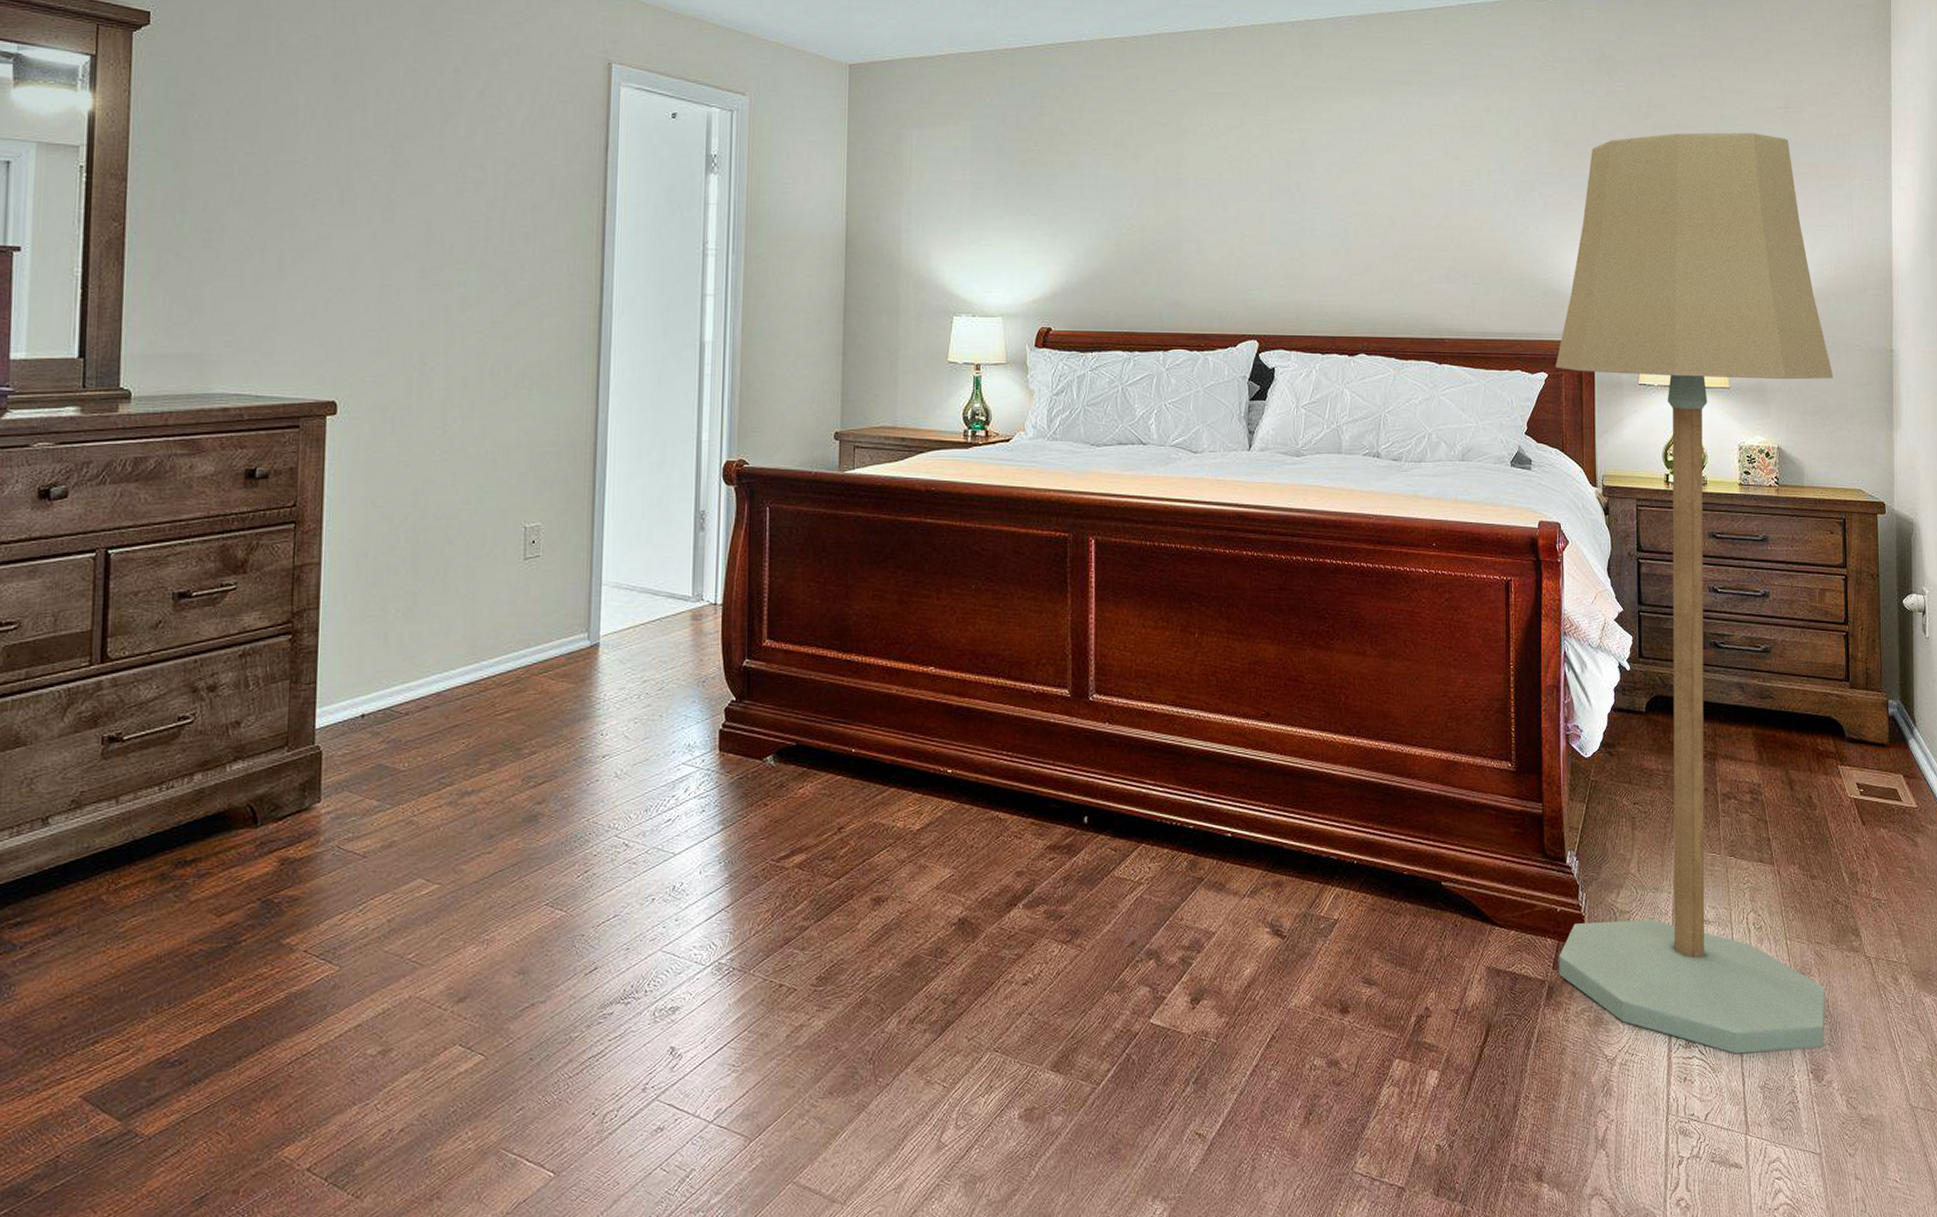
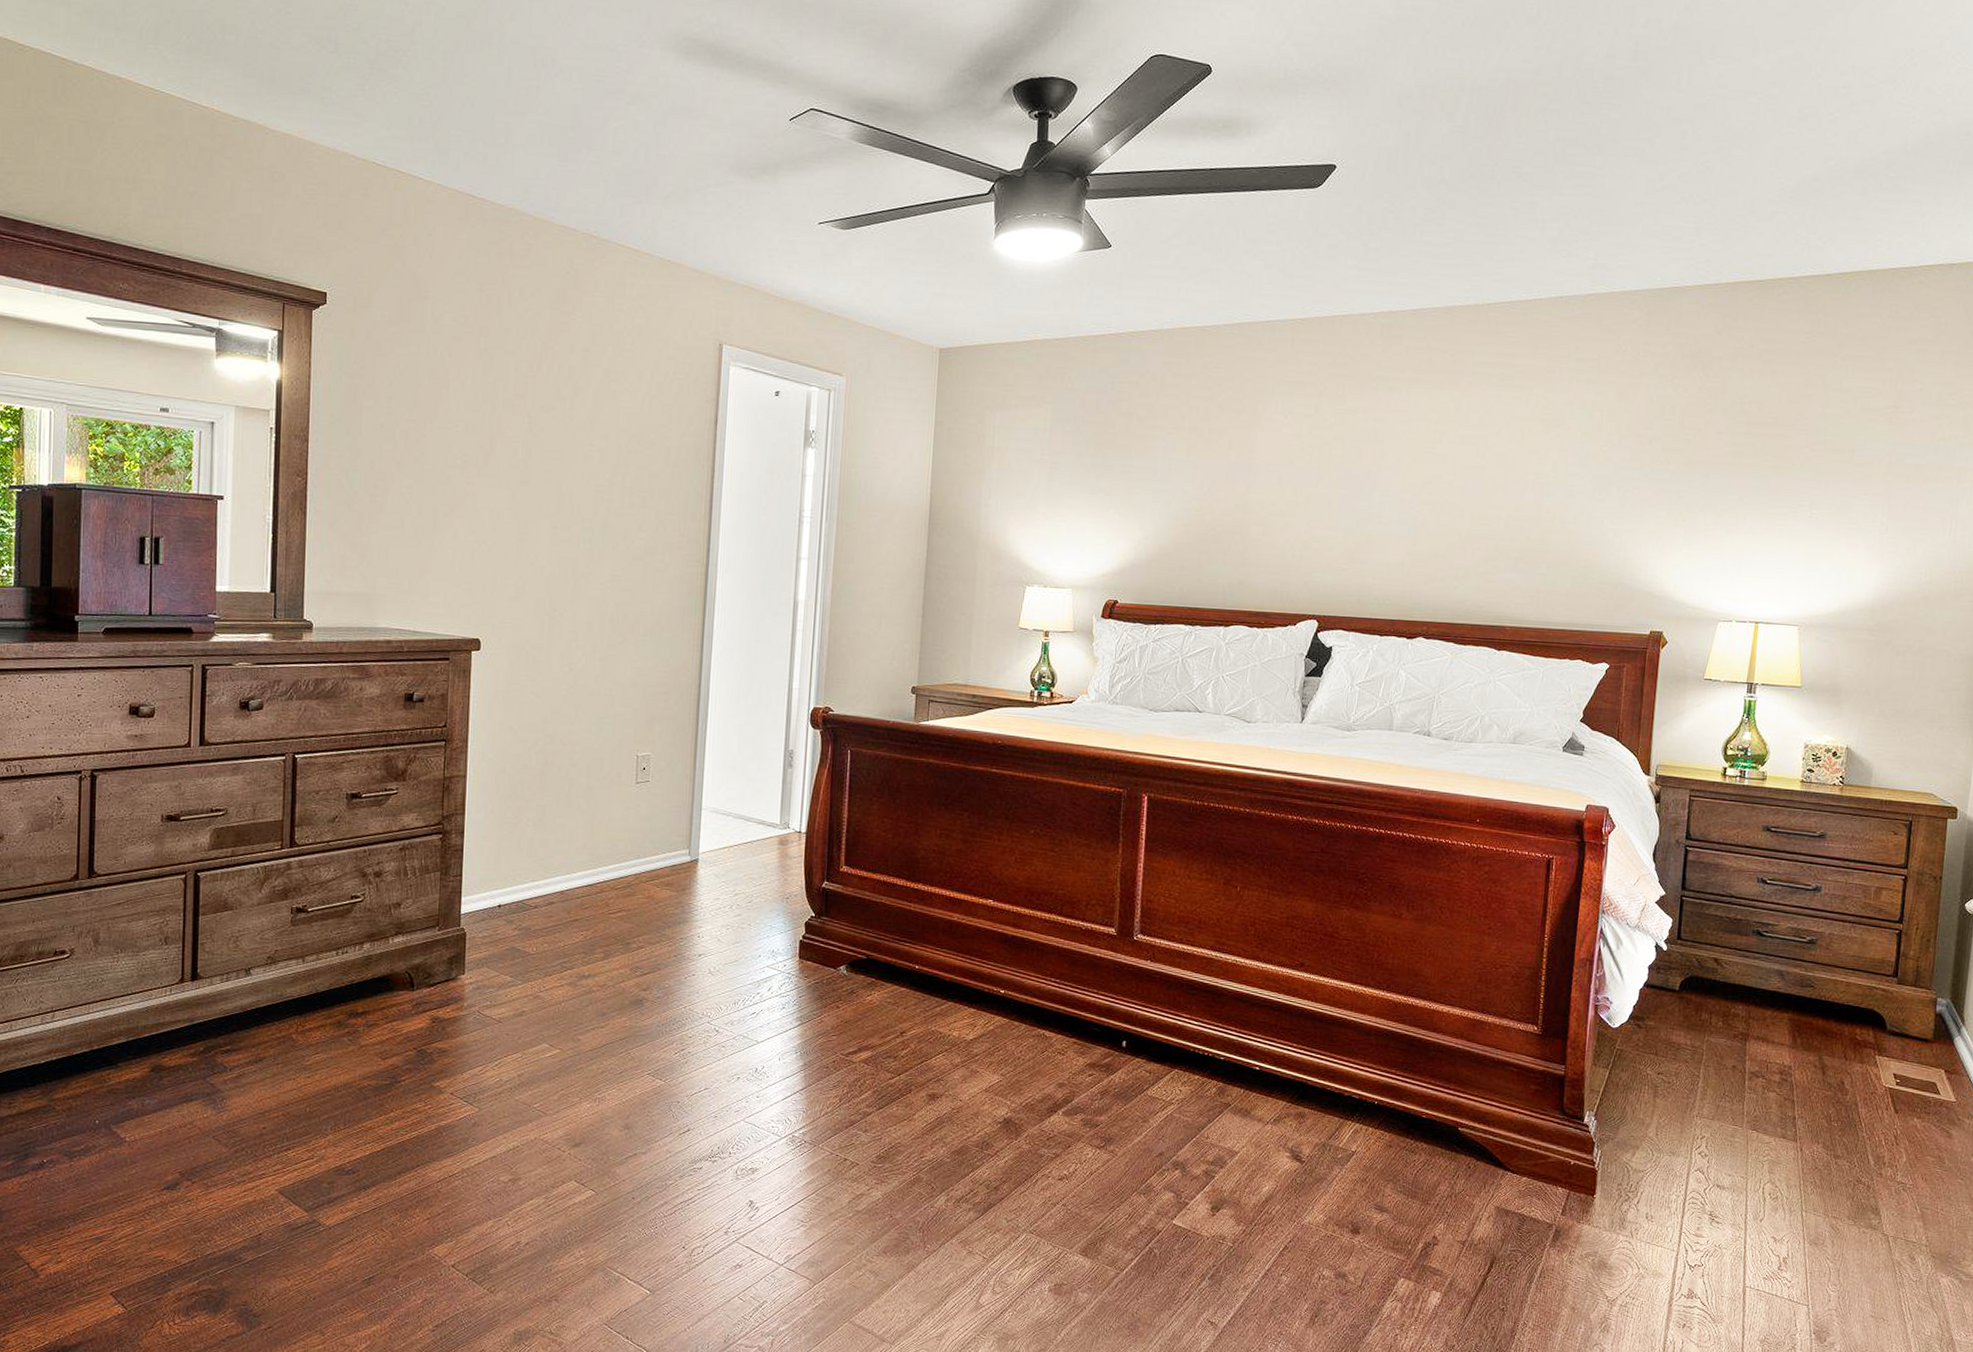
floor lamp: present [1556,132,1834,1054] -> none [1567,431,1916,1312]

